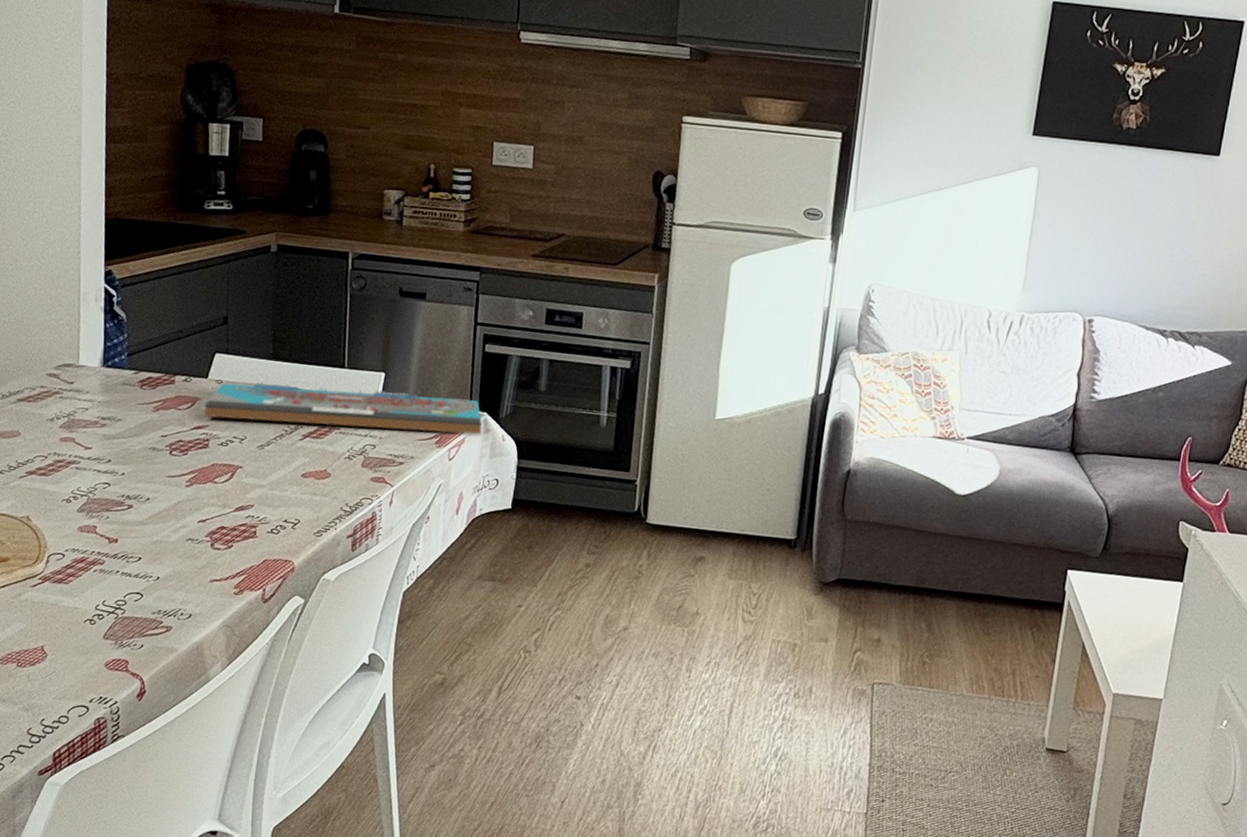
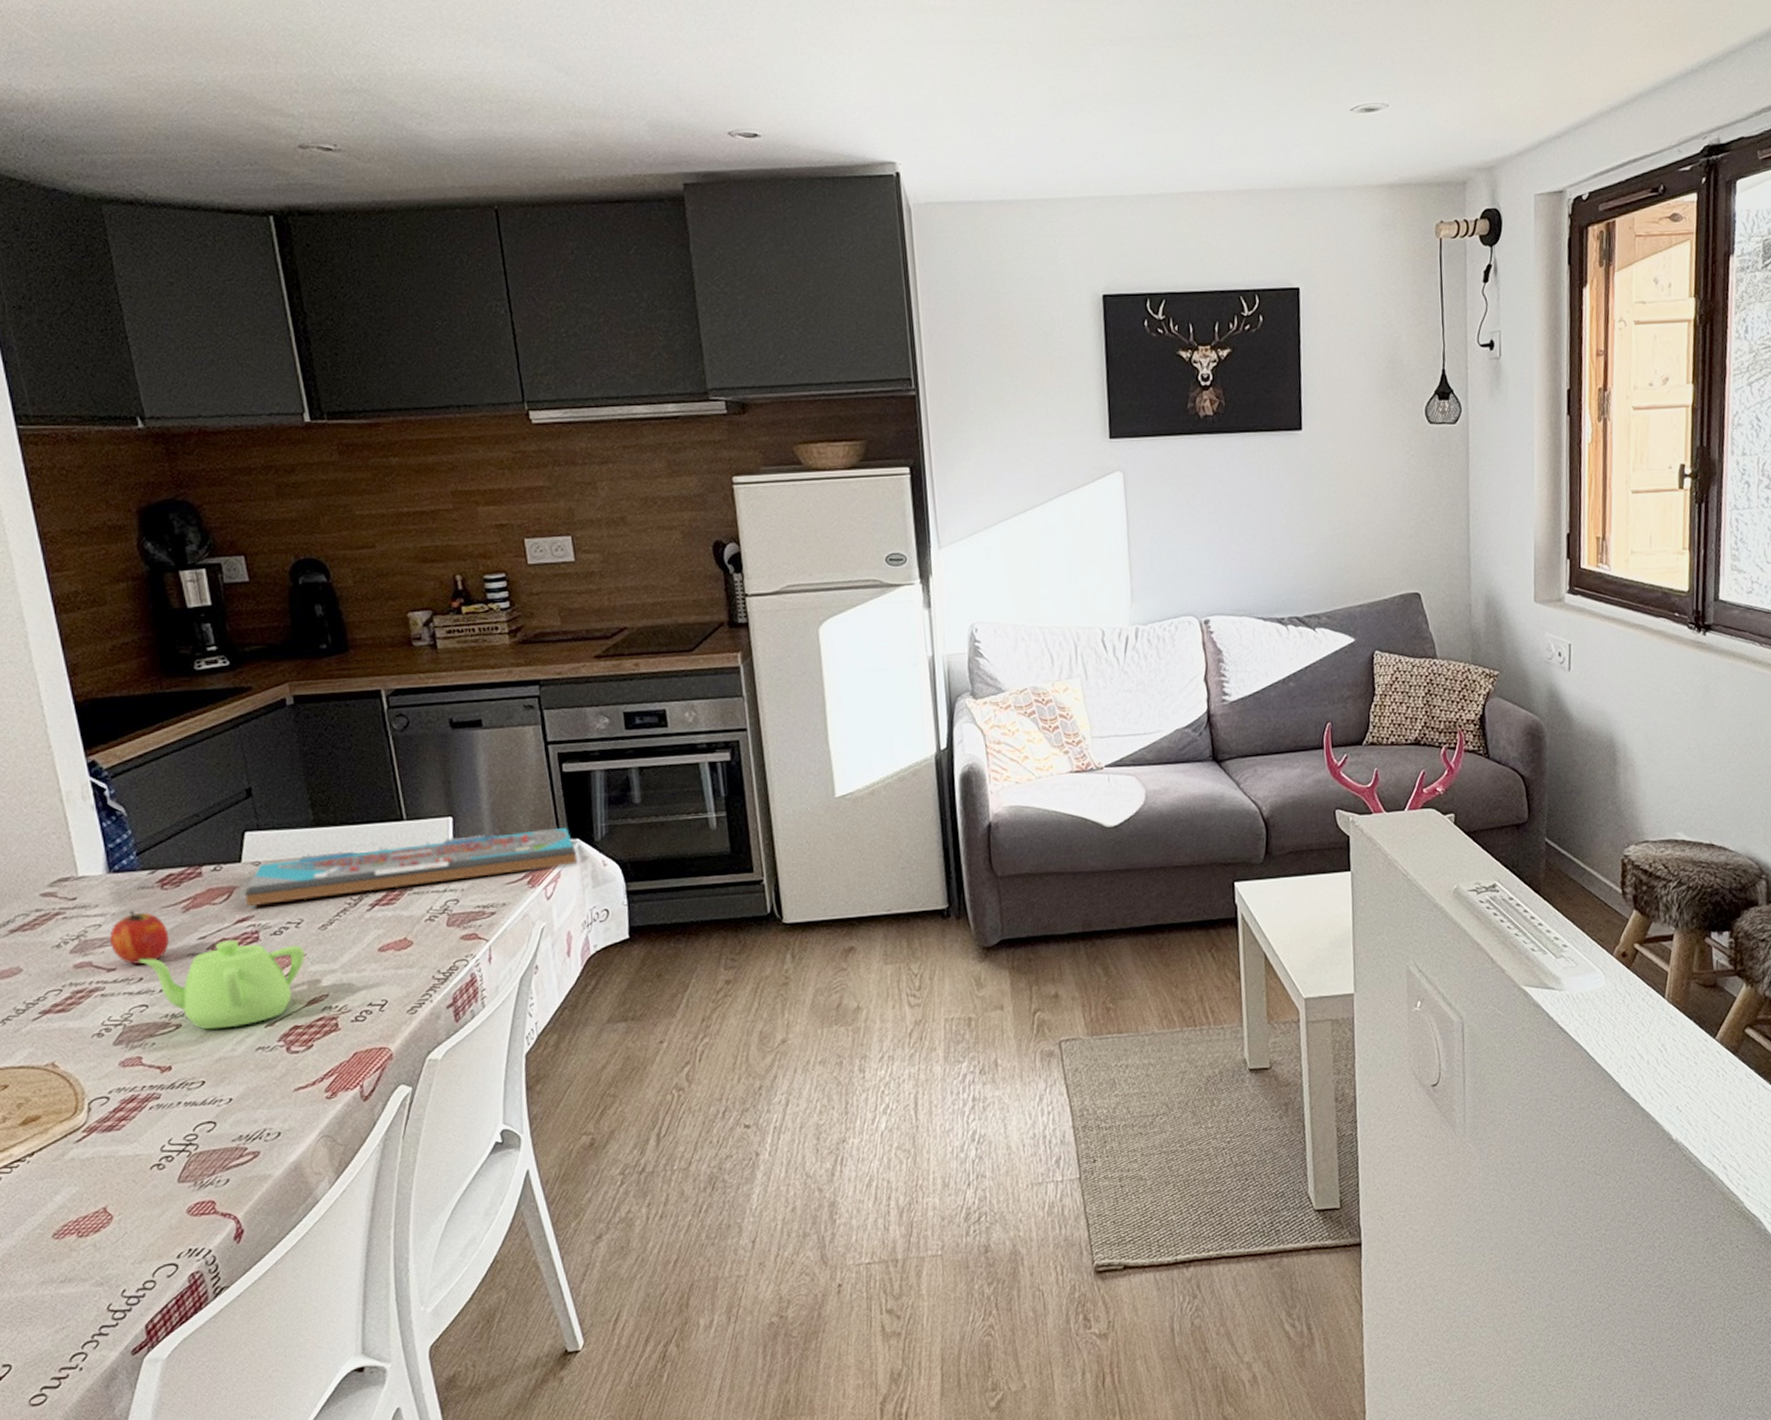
fruit: none [91,401,139,448] -> present [108,910,170,964]
teapot: none [111,442,243,518] -> present [139,939,306,1030]

